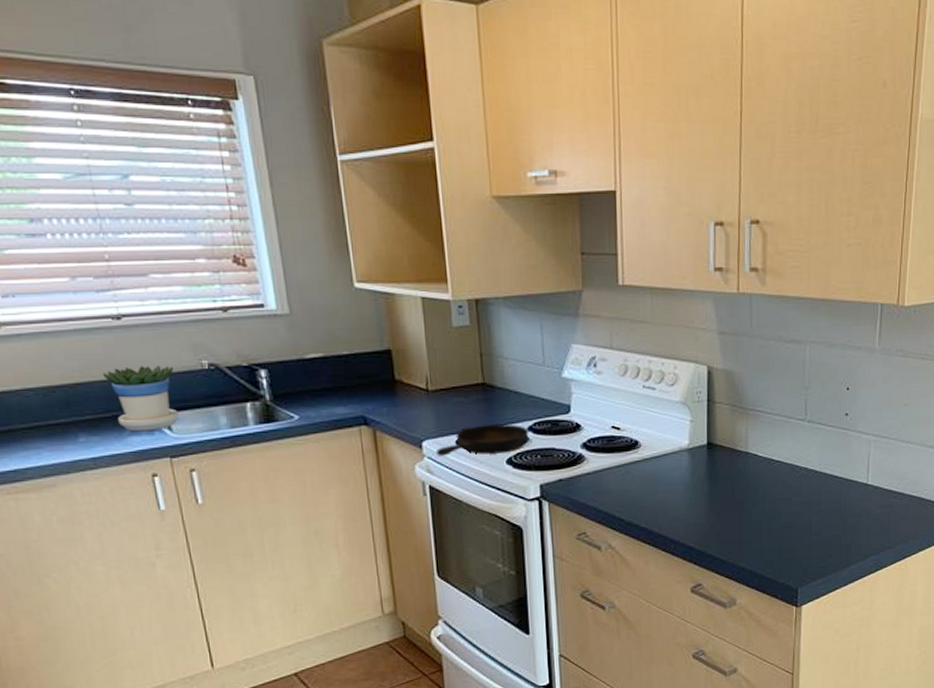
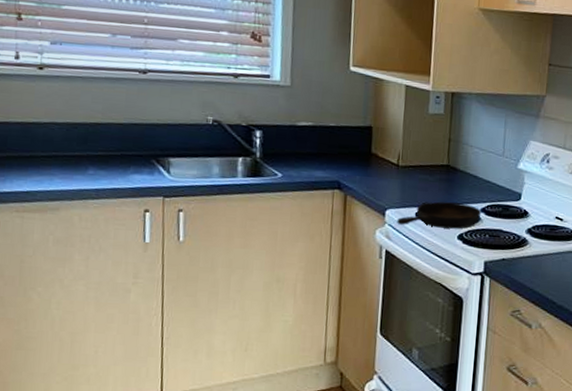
flowerpot: present [102,365,179,432] -> none [121,114,182,172]

